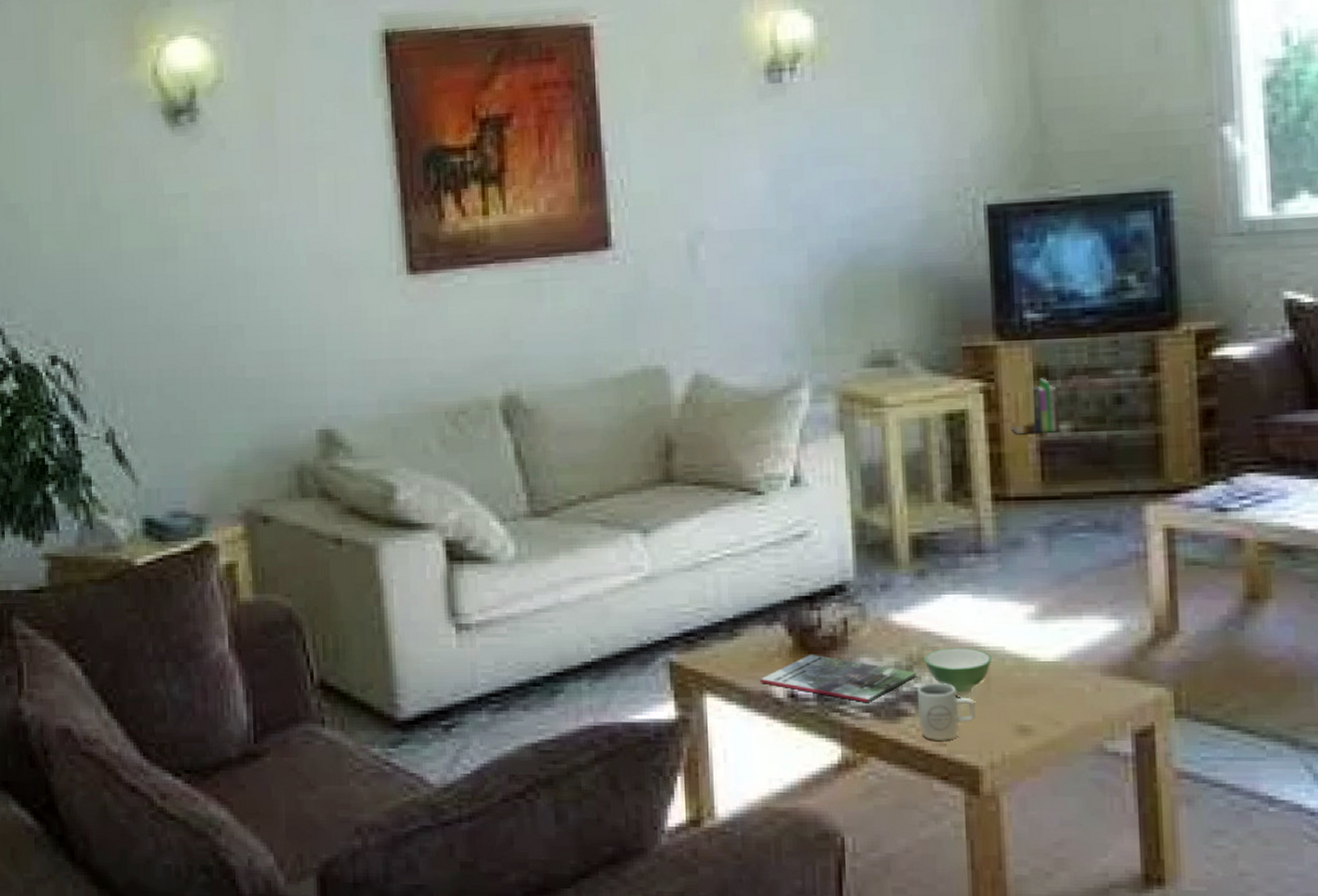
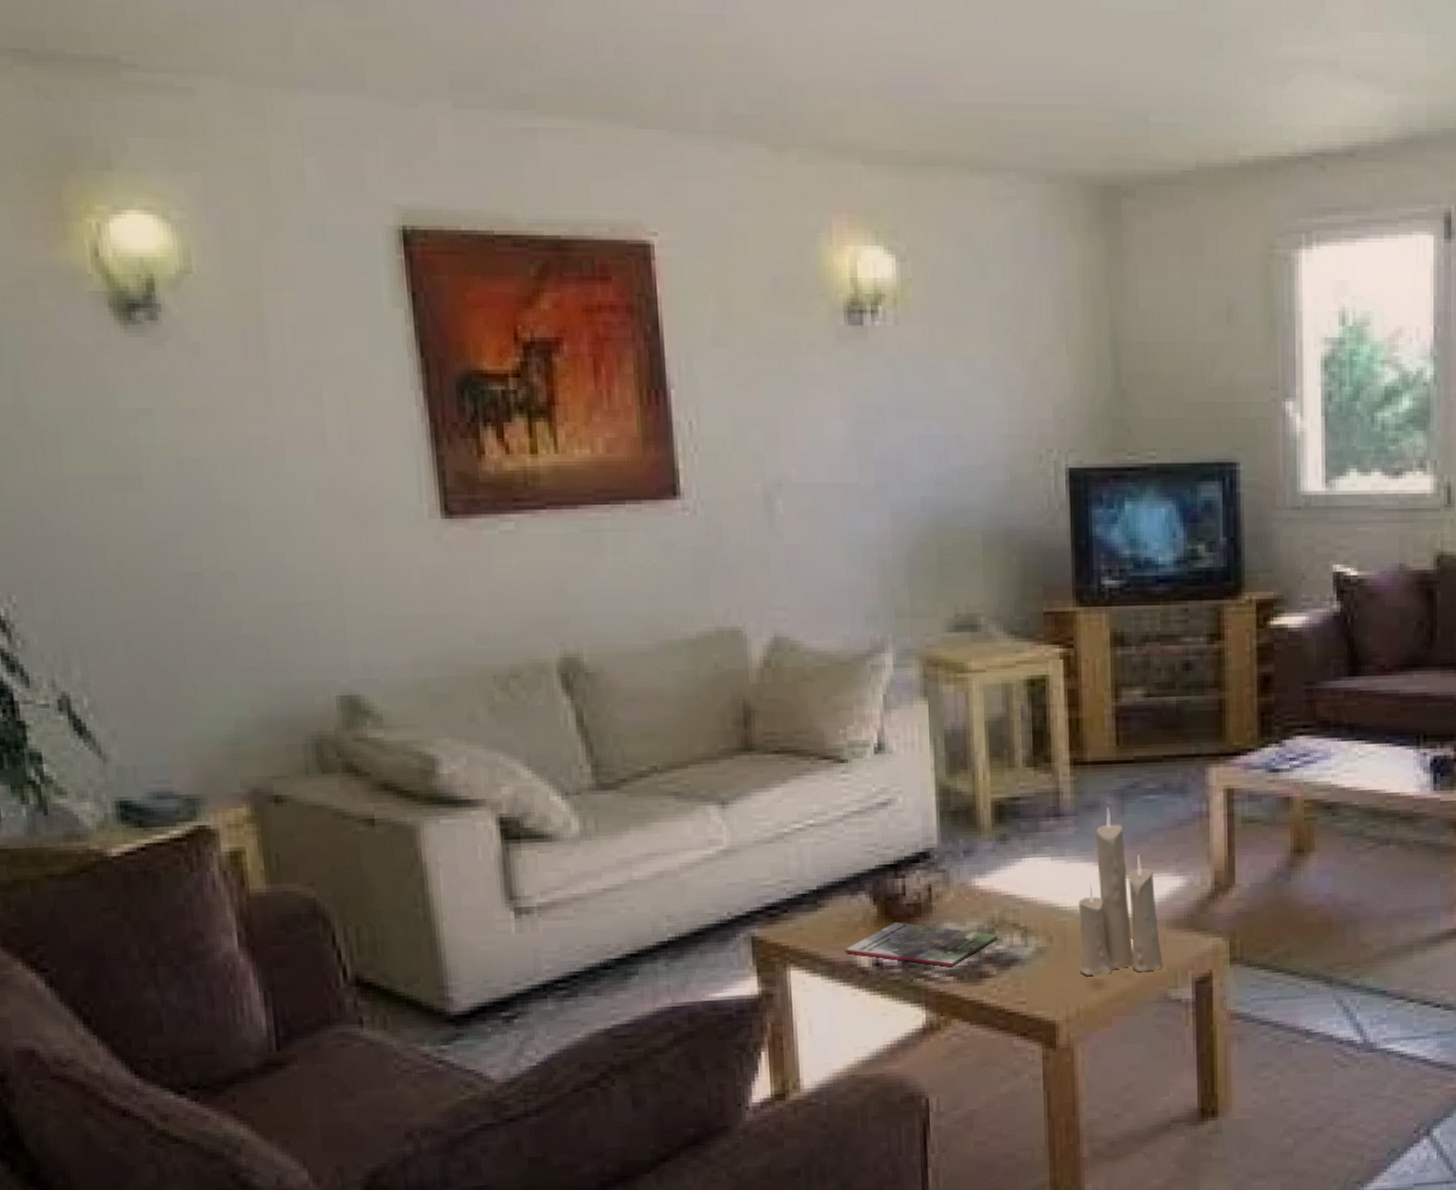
mug: present [917,683,975,740] -> none [998,944,1053,999]
bowl: present [924,648,992,696] -> none [1005,908,1068,955]
candle: none [1002,544,1098,721] -> present [1078,807,1163,976]
books: present [1009,378,1060,435] -> none [1087,644,1134,700]

